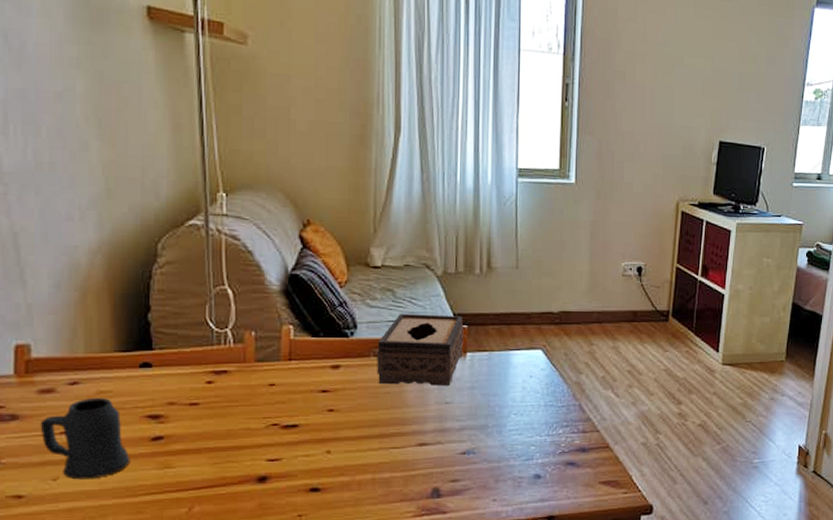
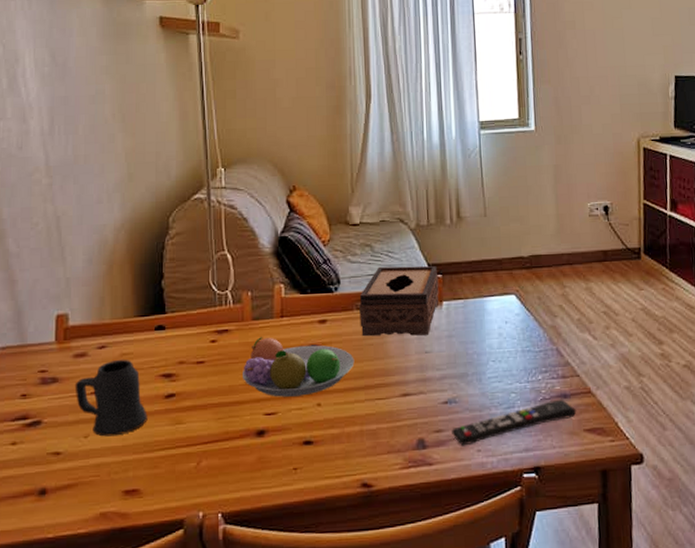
fruit bowl: none [243,380,369,443] -> present [243,337,355,397]
remote control: none [468,453,594,496] -> present [452,399,577,446]

